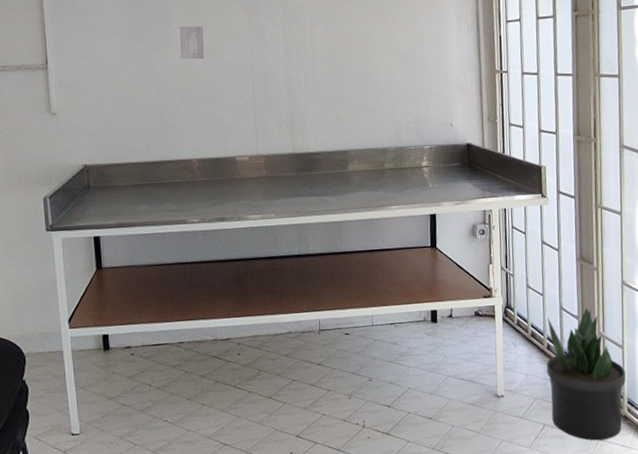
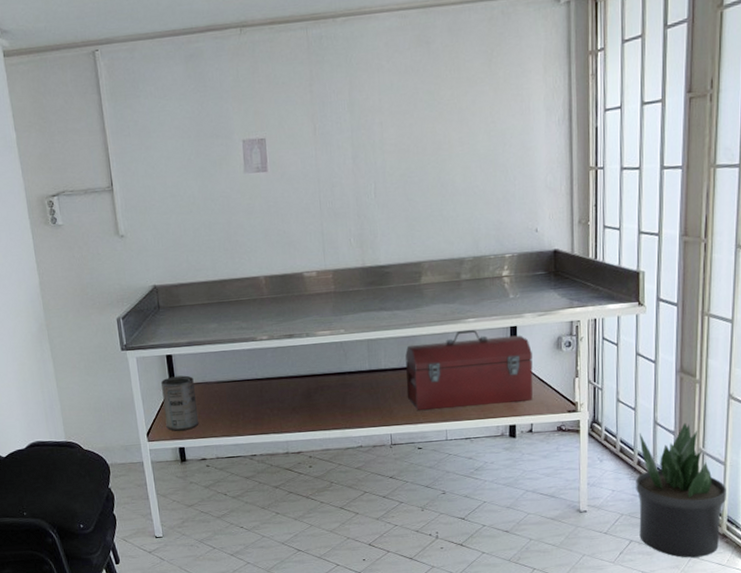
paint can: none [86,258,125,317] -> present [160,375,199,431]
toolbox: none [333,216,452,295] -> present [405,329,533,410]

